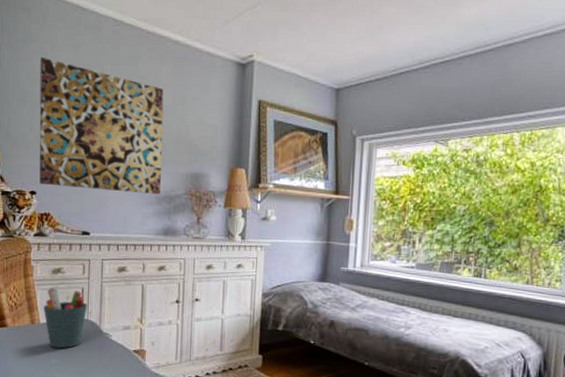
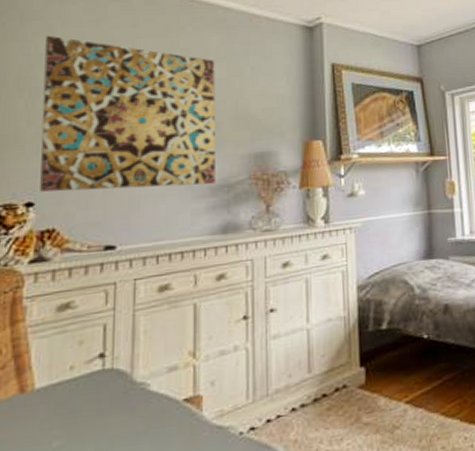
pen holder: present [43,288,88,349] -> none [40,329,113,423]

